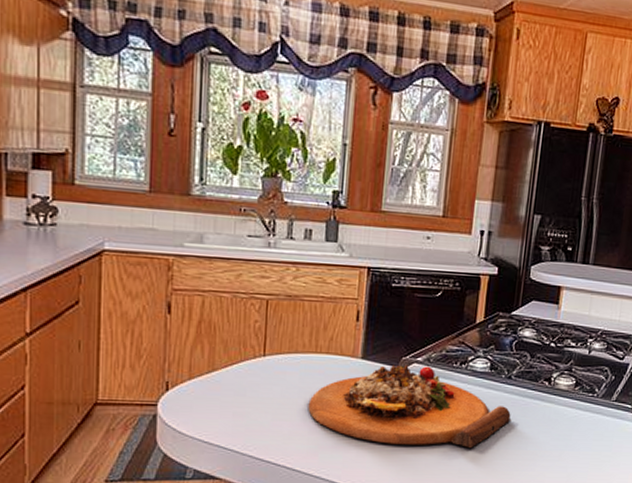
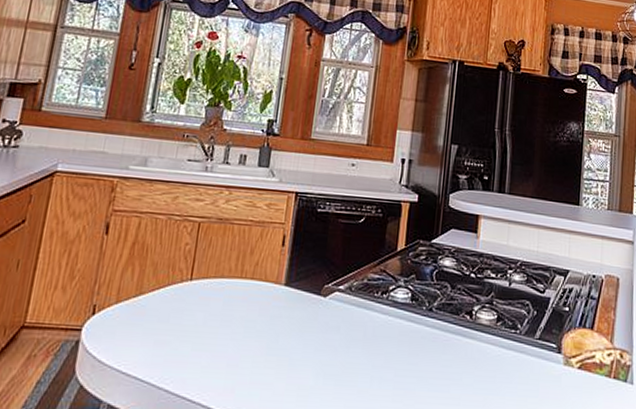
cutting board: present [308,364,512,448] -> none [228,292,433,388]

